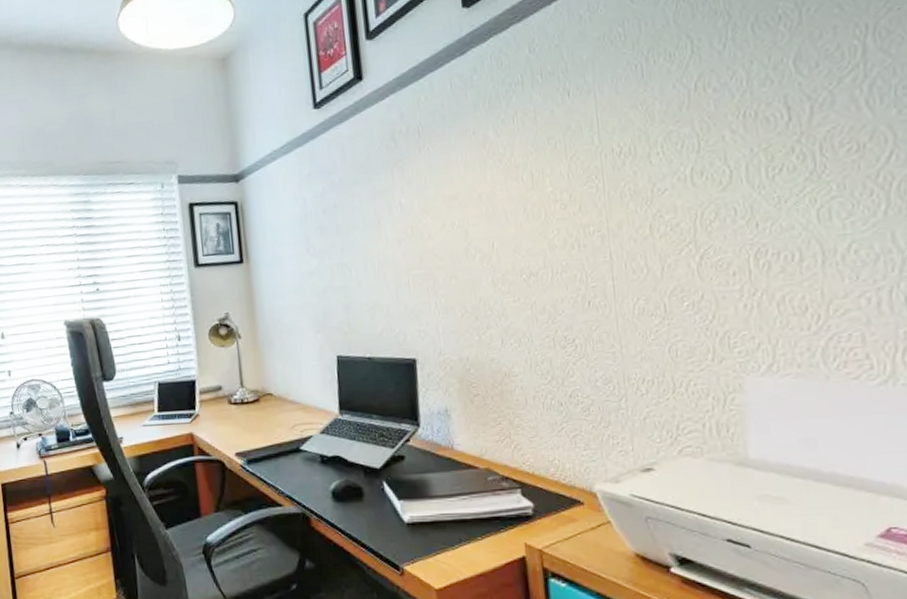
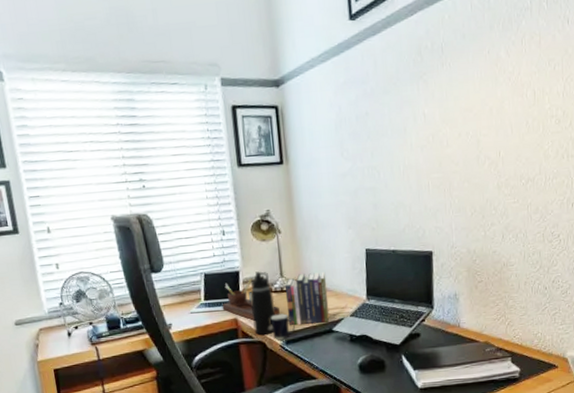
desk organizer: none [176,388,240,436] -> present [222,278,280,321]
water bottle: none [207,380,235,453] -> present [250,271,275,335]
mug: none [229,428,257,459] -> present [270,313,295,340]
books: none [245,382,297,443] -> present [284,272,330,326]

